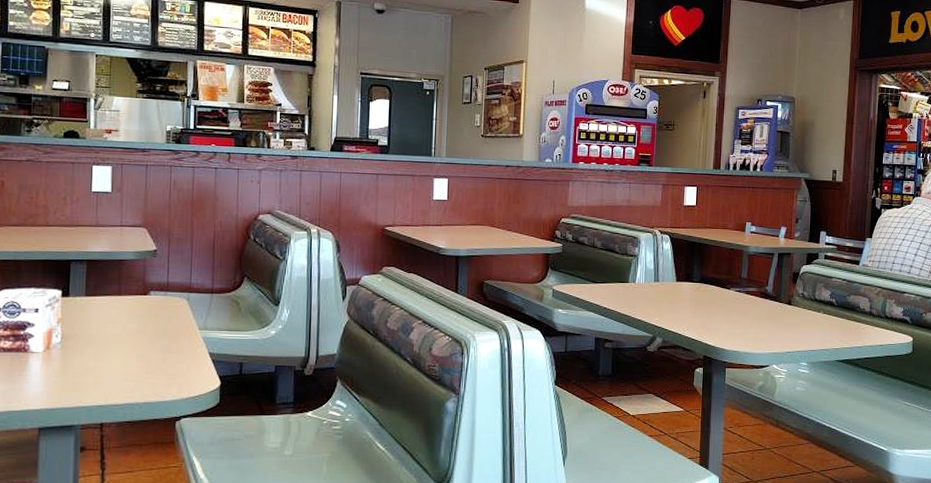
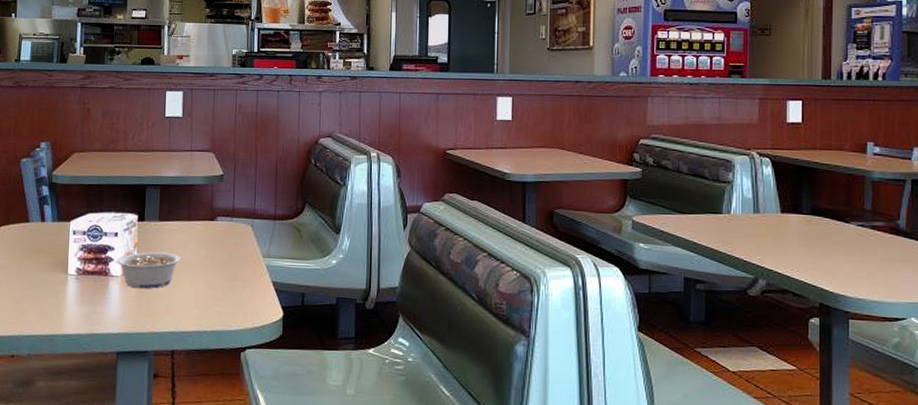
legume: none [36,327,111,365] -> present [115,252,181,289]

